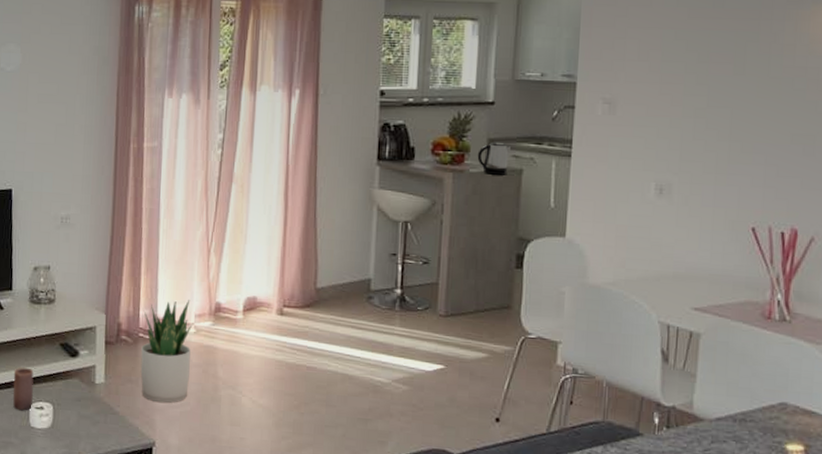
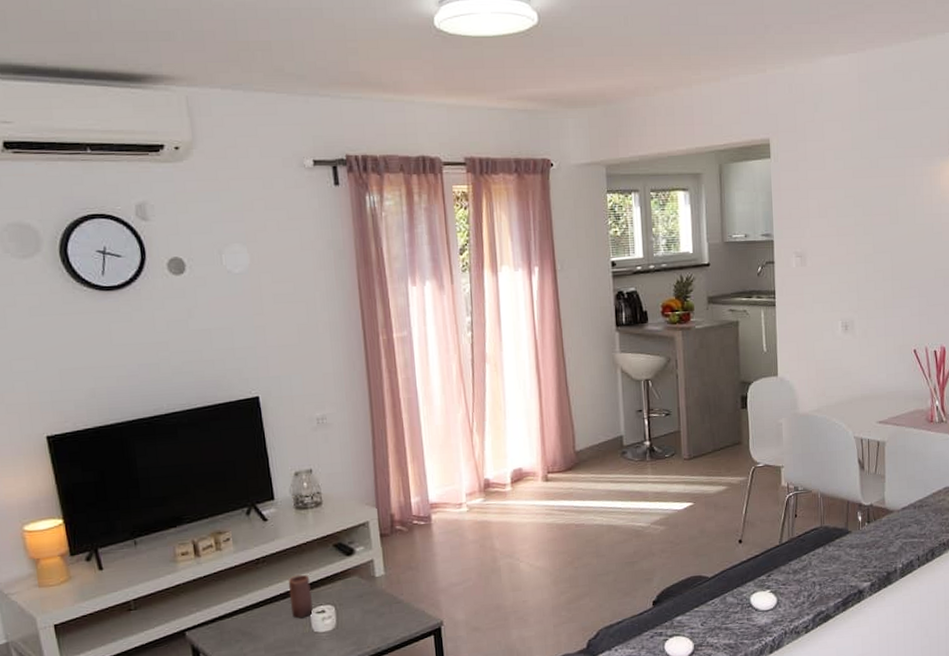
planter: present [140,300,193,403] -> none [416,481,469,584]
kettle: present [477,141,512,175] -> none [700,299,728,329]

